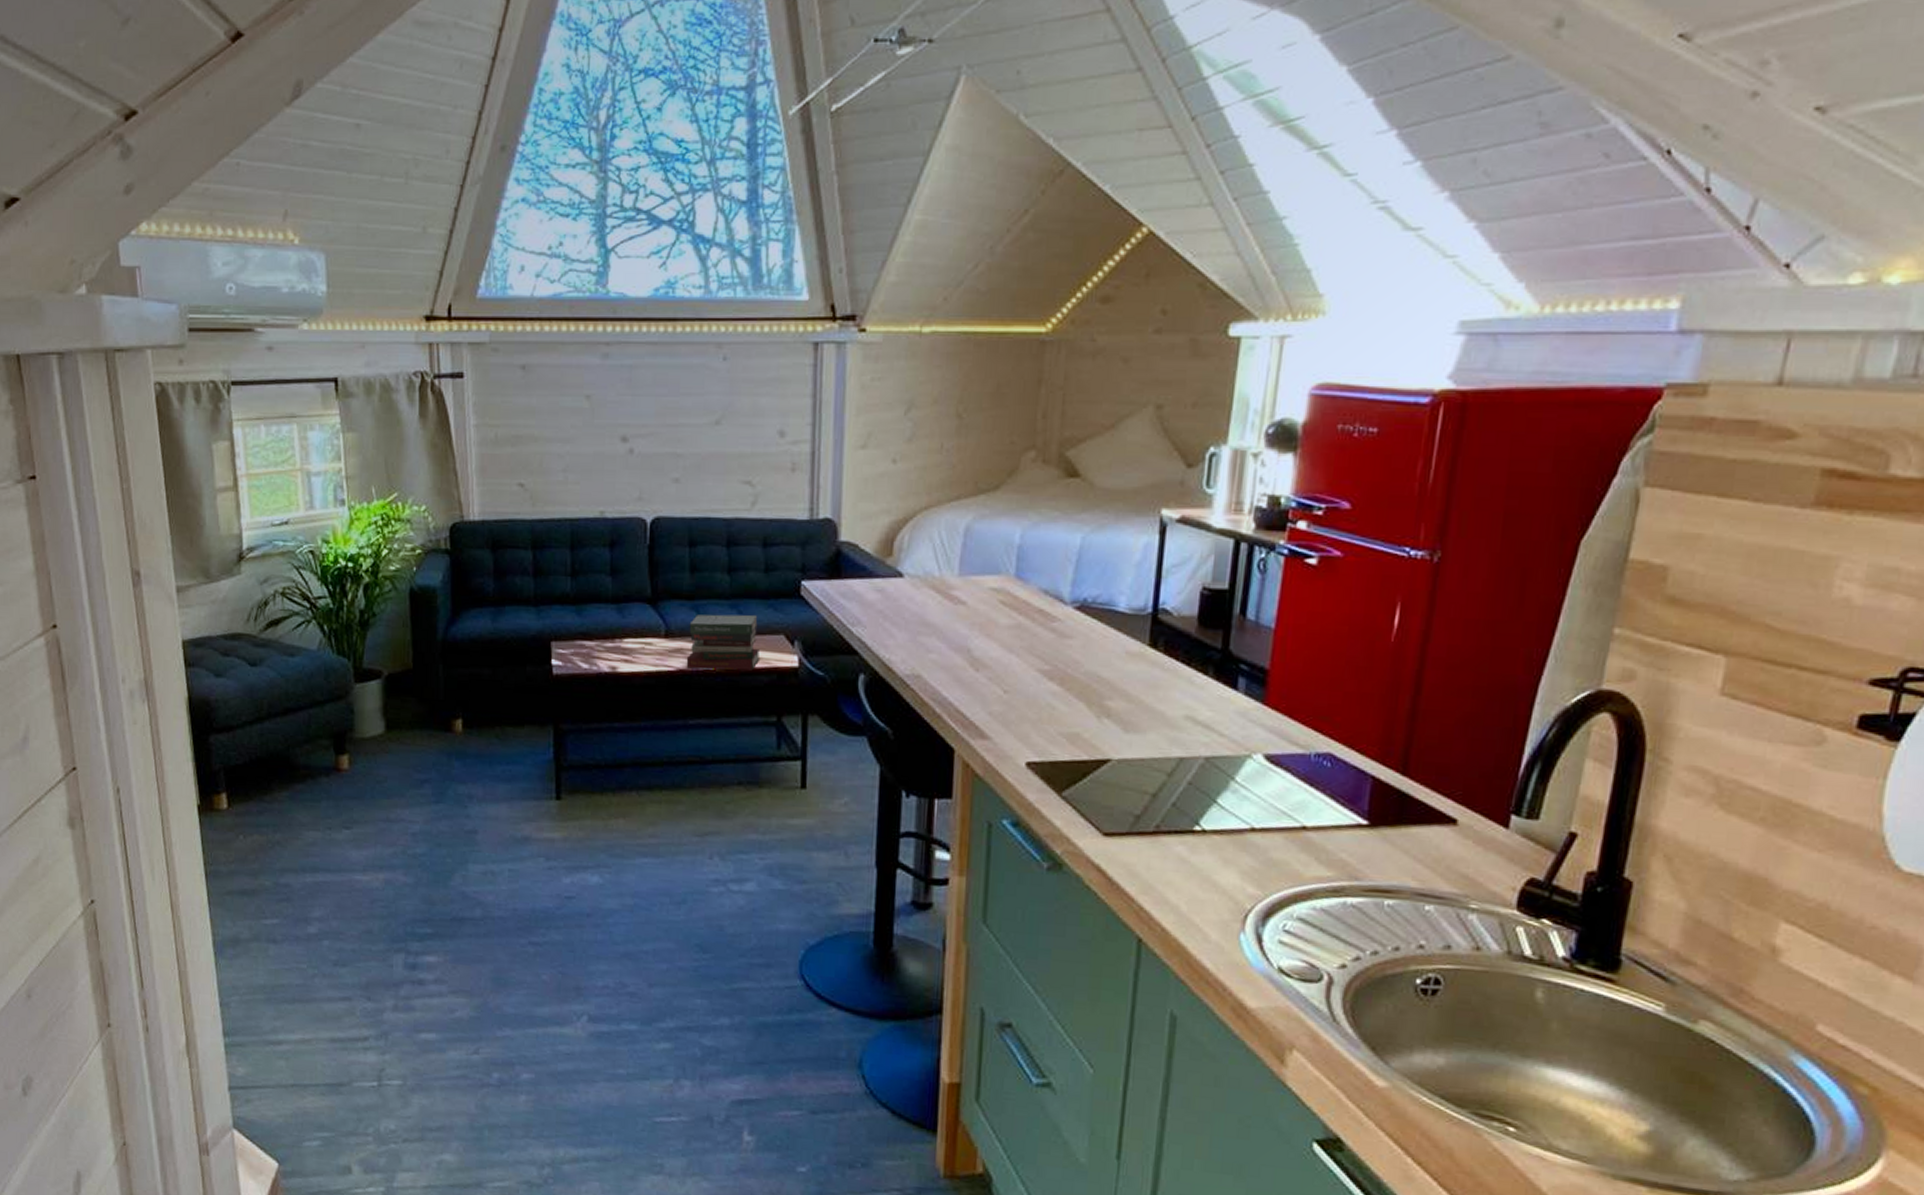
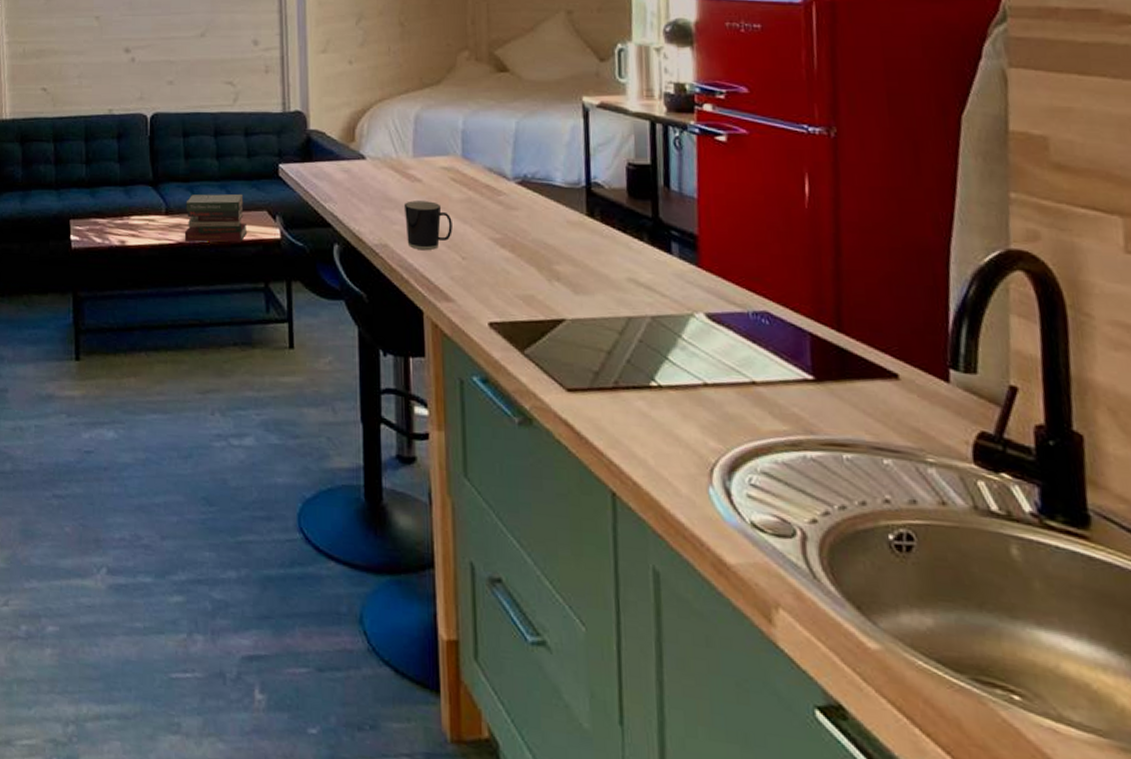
mug: none [942,626,997,683] -> present [403,201,453,251]

